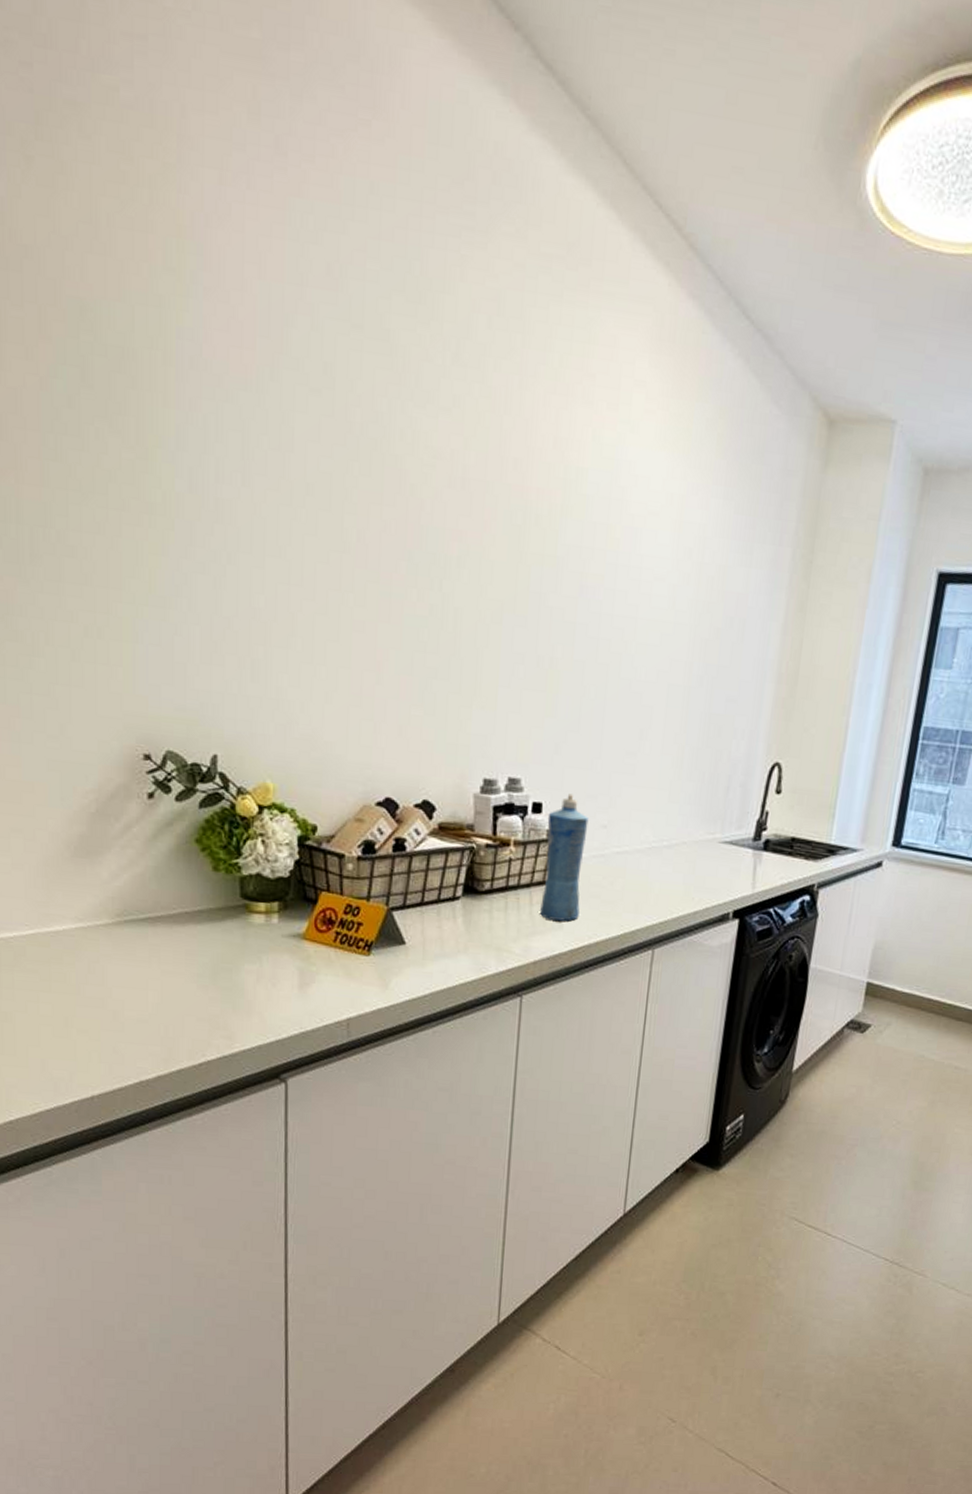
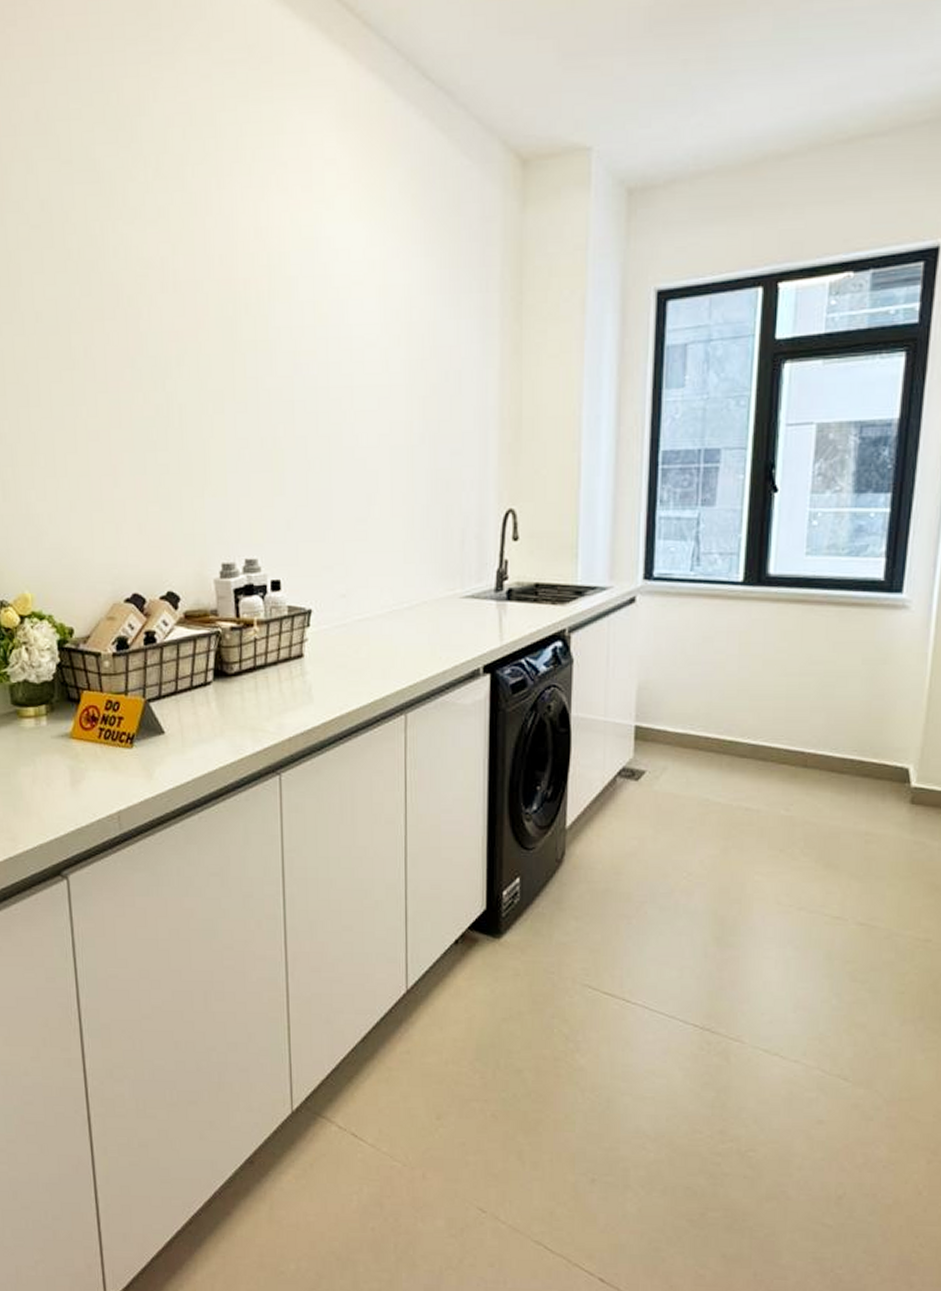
squeeze bottle: present [540,793,589,921] -> none [287,567,328,695]

